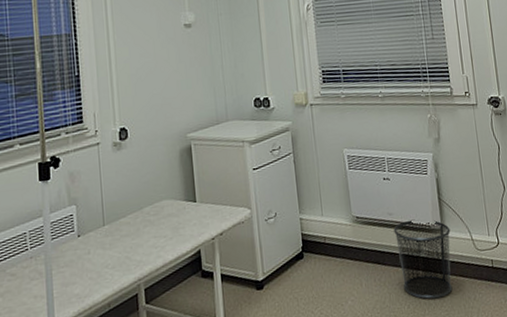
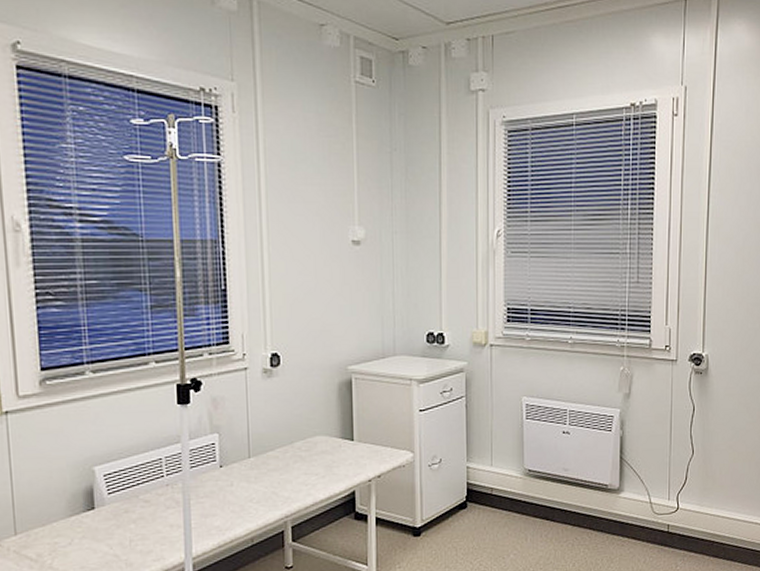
waste bin: present [393,219,453,300] -> none [567,477,629,559]

